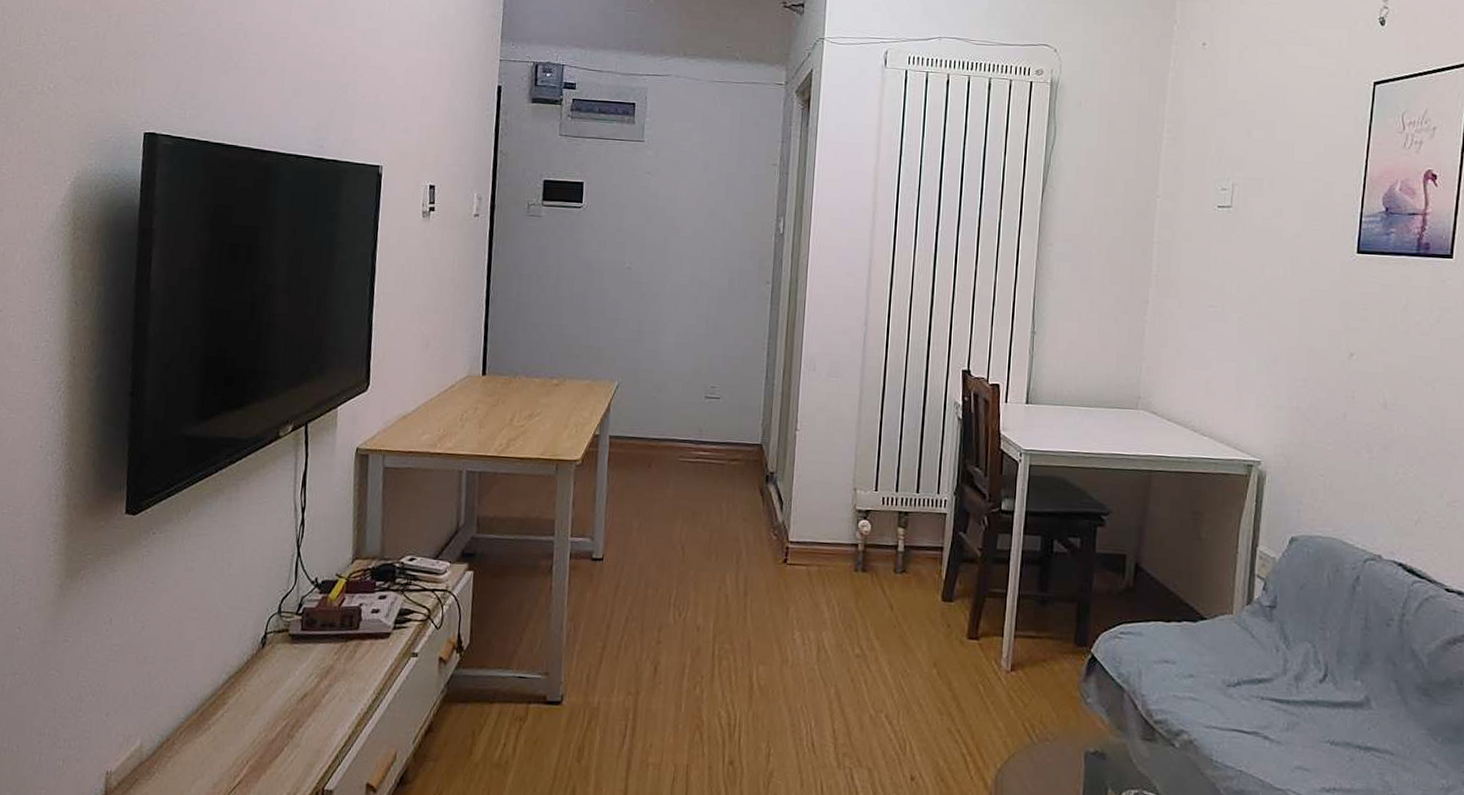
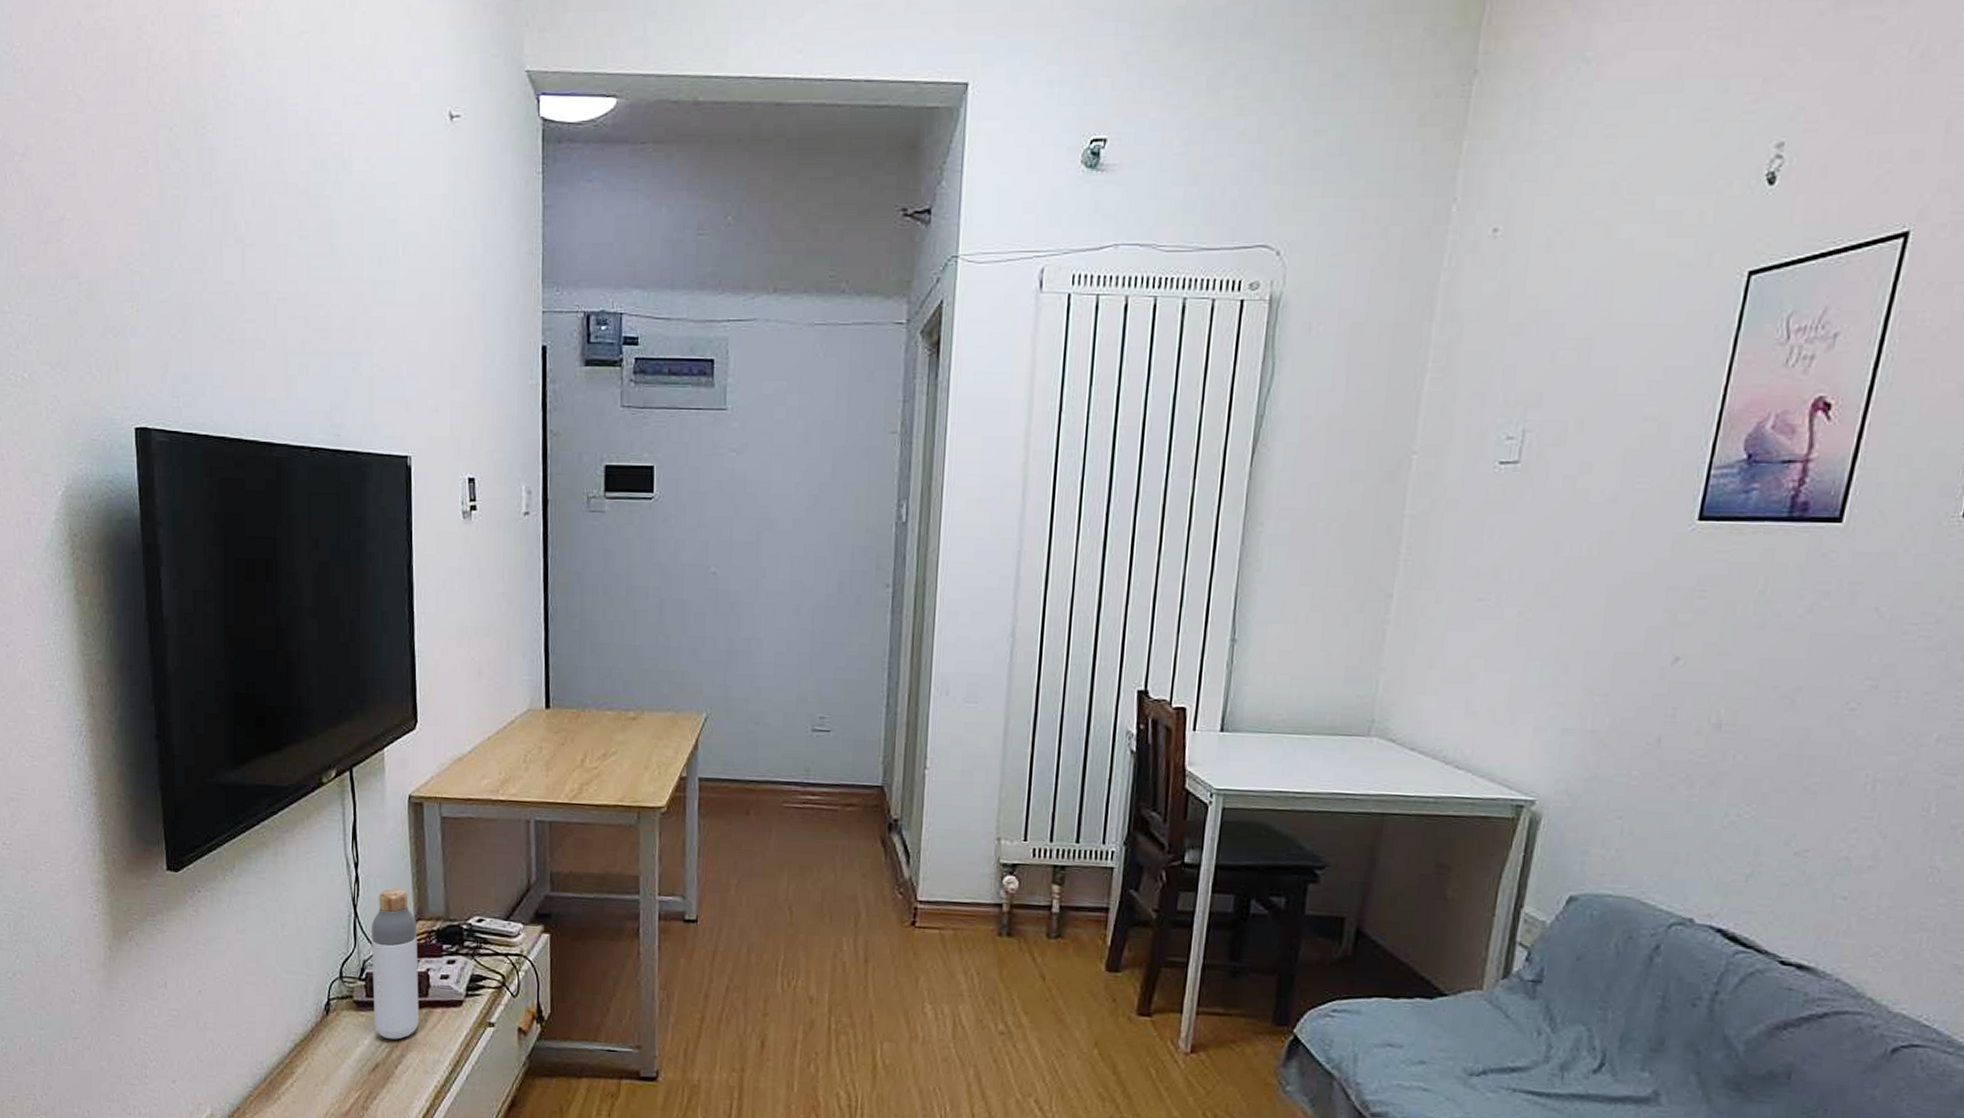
bottle: none [306,530,354,670] -> present [371,888,419,1040]

